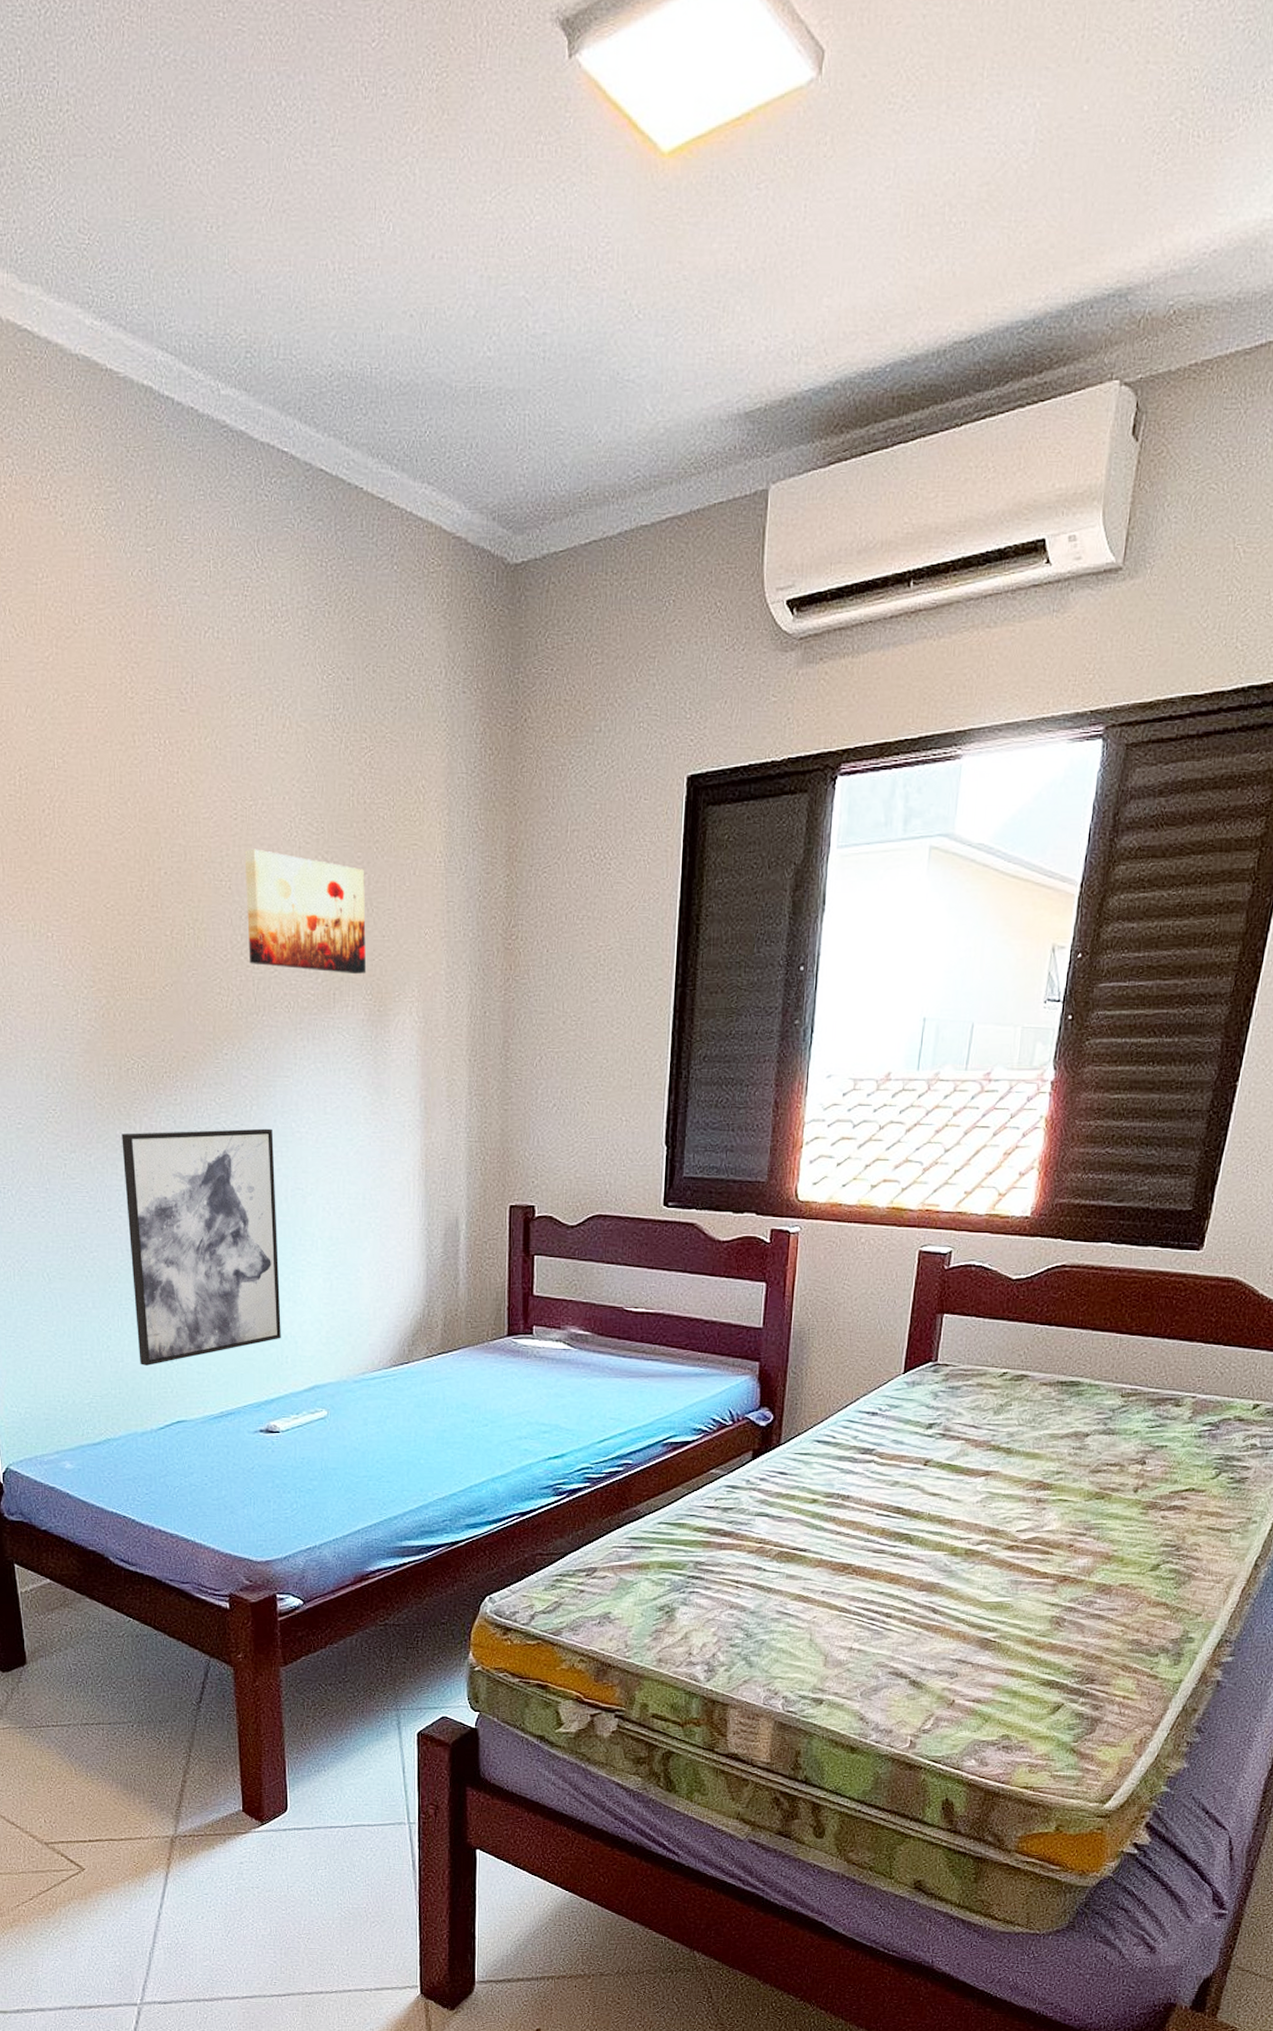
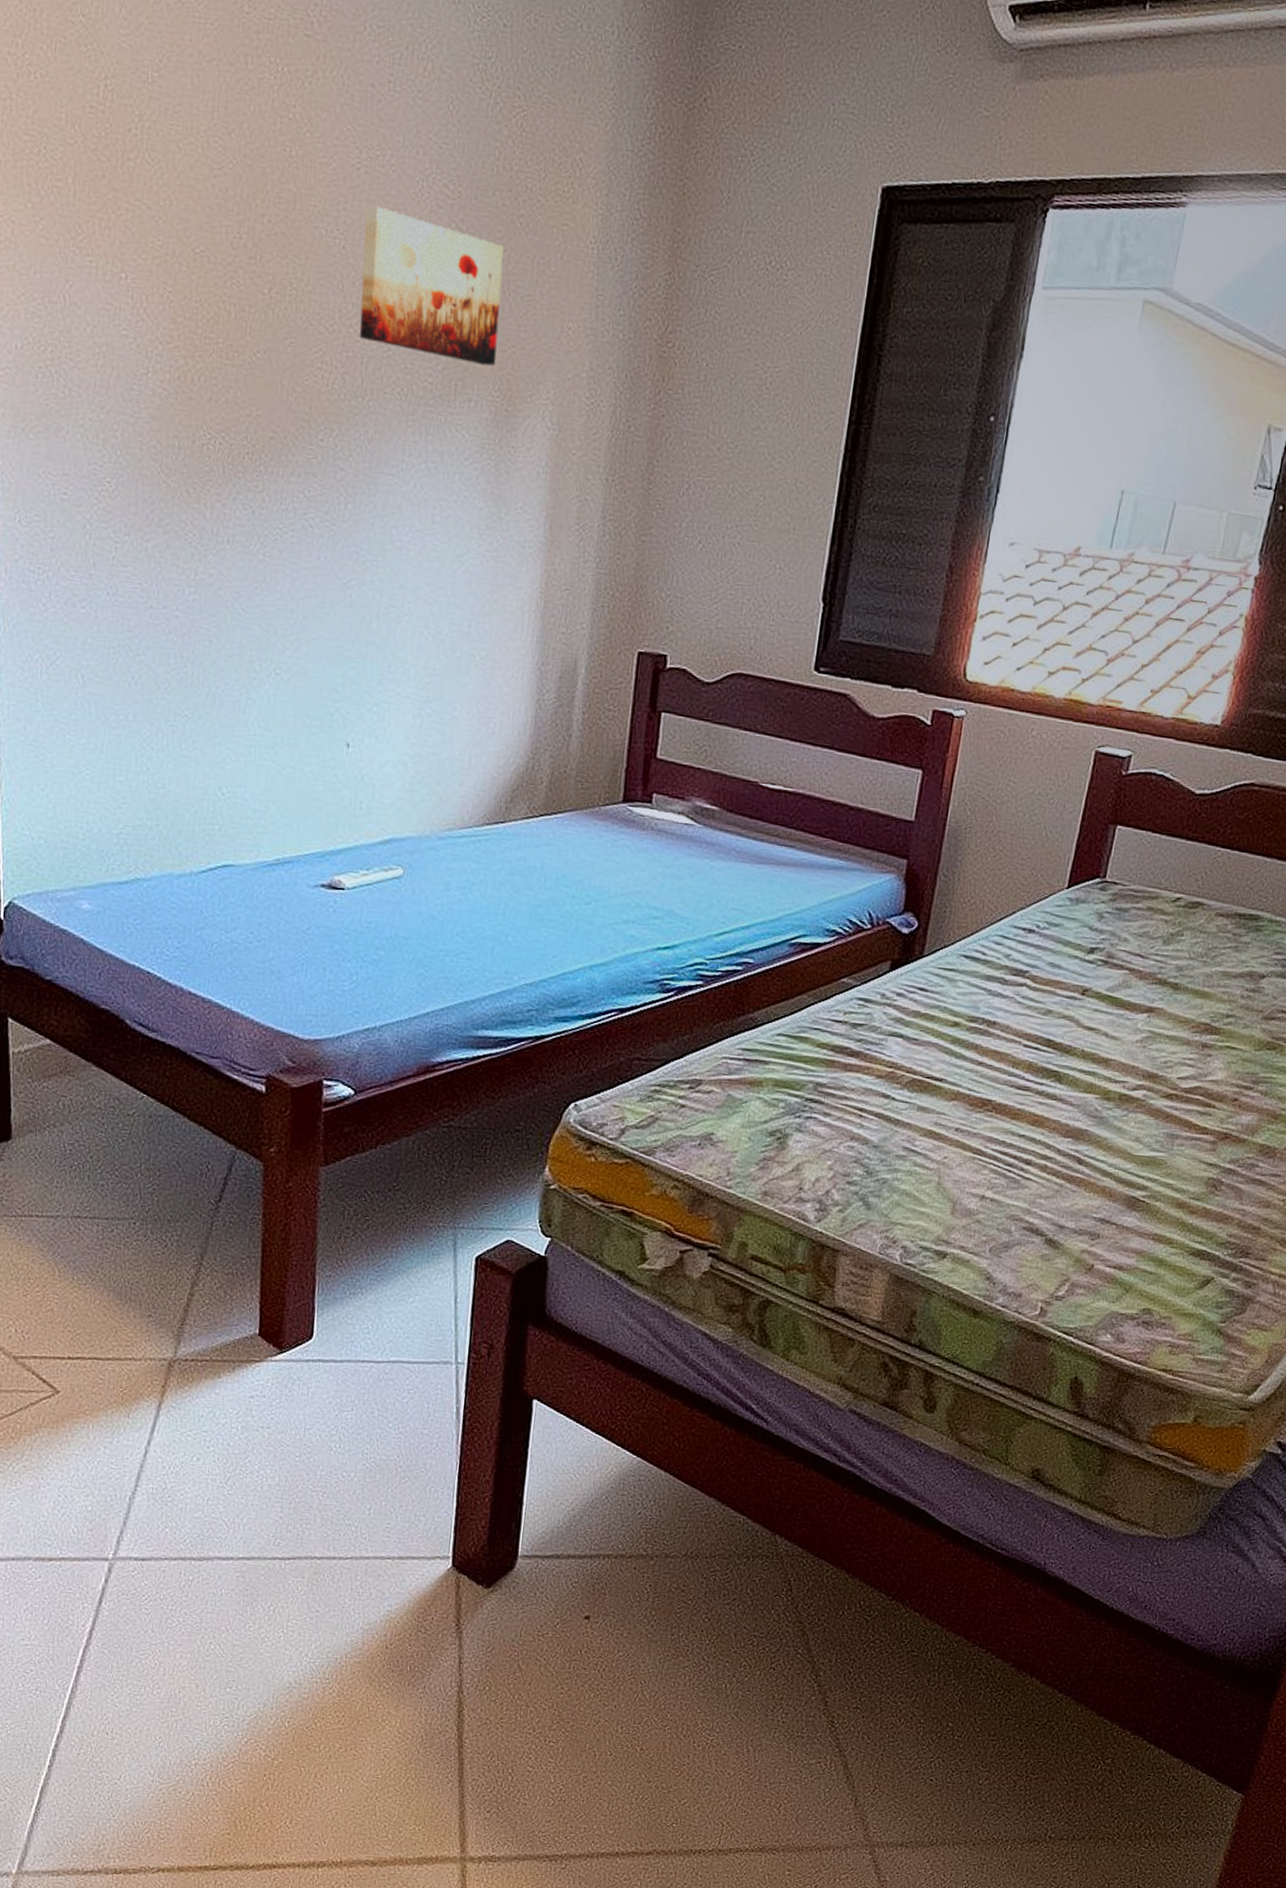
wall art: present [122,1128,281,1366] -> none [184,519,369,796]

